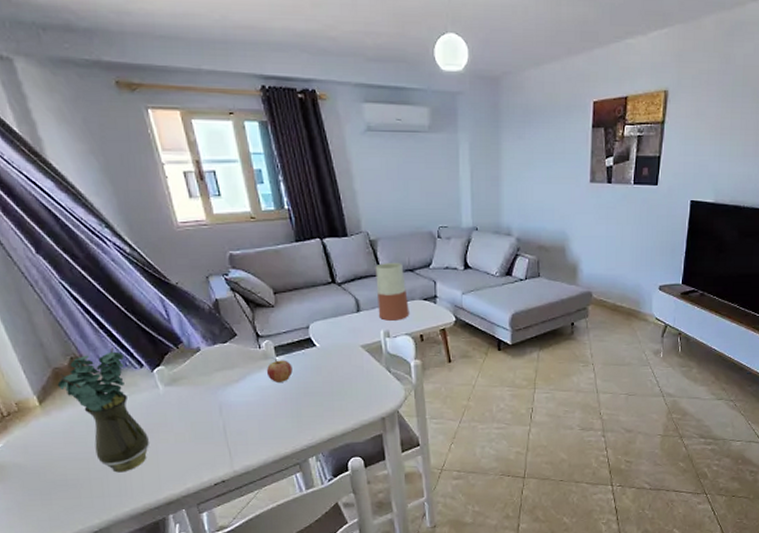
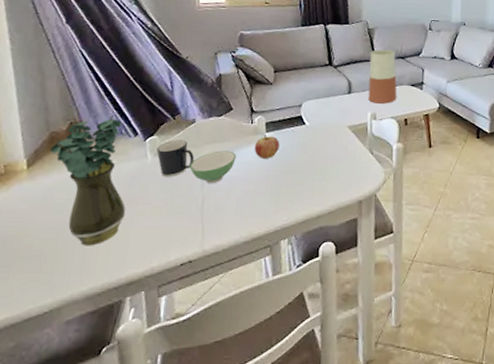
mug: none [166,369,208,406] -> present [156,140,195,178]
bowl: none [204,377,250,410] -> present [189,150,237,184]

